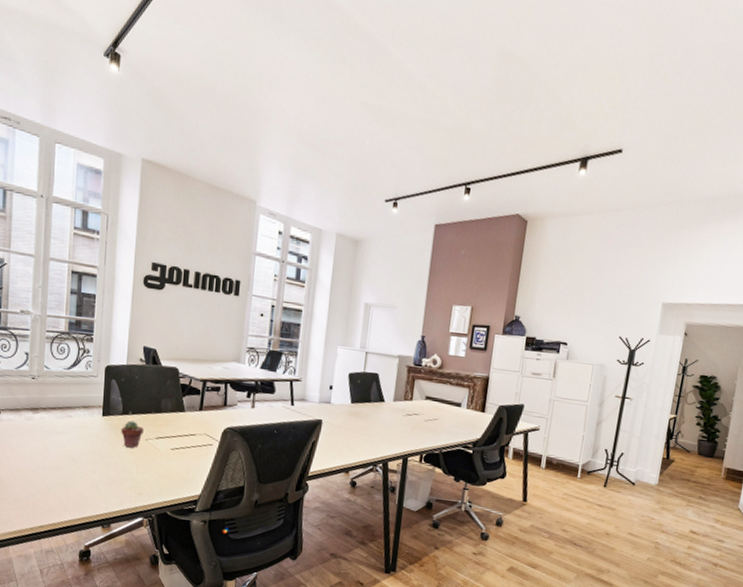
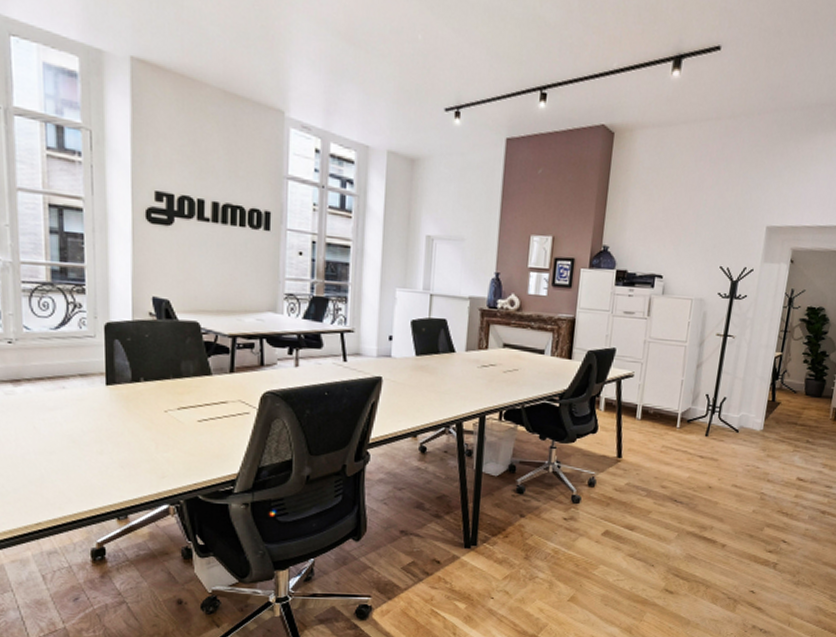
potted succulent: present [121,420,144,448] -> none [132,389,161,422]

